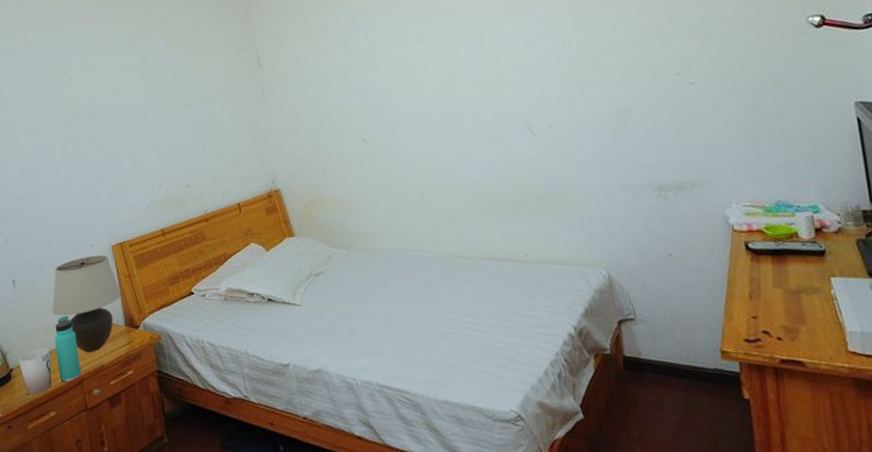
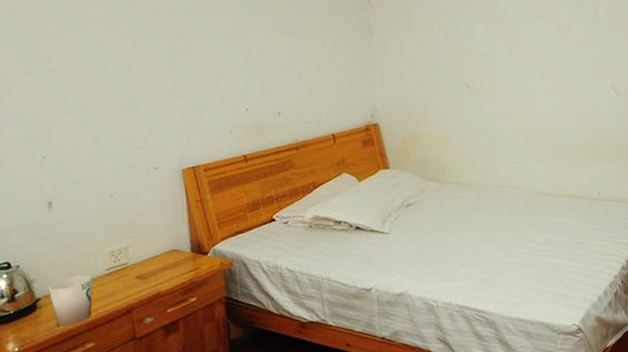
table lamp: present [52,255,122,353] -> none [99,178,190,280]
thermos bottle: present [55,315,81,383] -> none [100,240,131,313]

